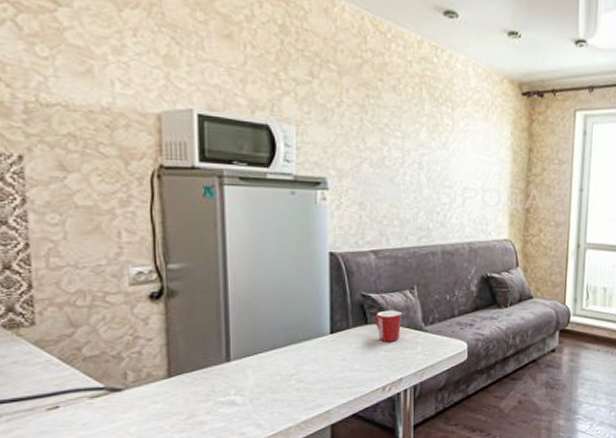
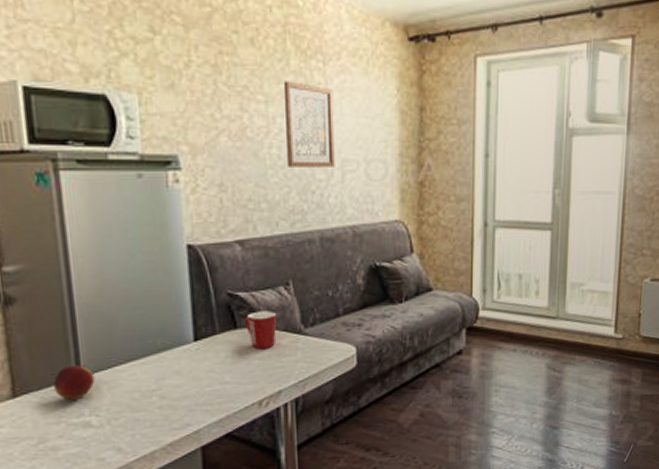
apple: none [205,351,242,382] -> present [54,365,95,401]
wall art: none [418,122,459,194] -> present [283,81,335,167]

